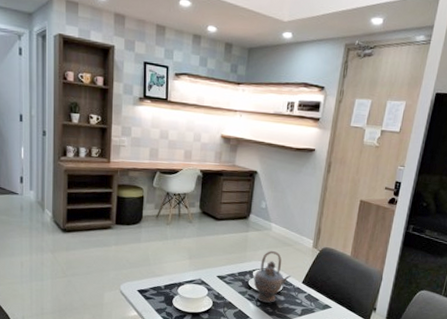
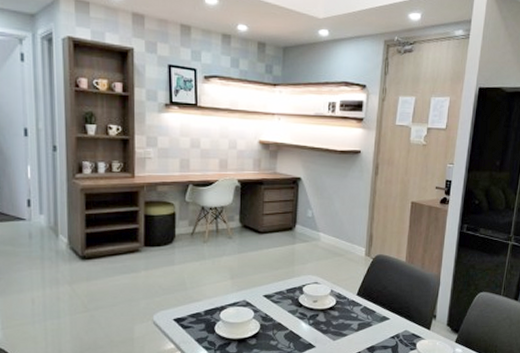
teapot: present [253,251,291,303] -> none [304,263,344,320]

